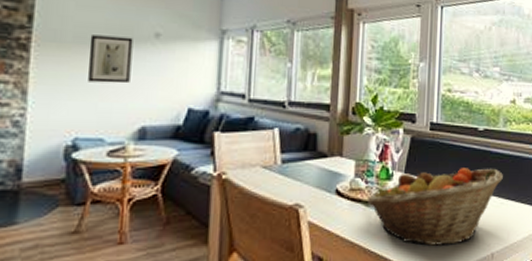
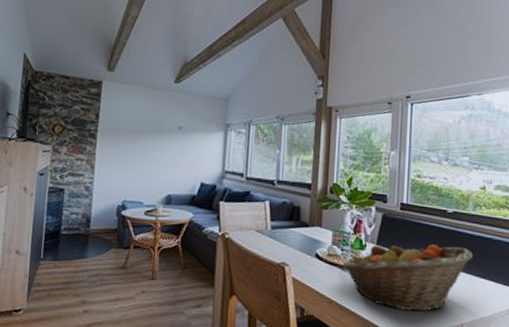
wall art: present [87,35,133,84] -> none [132,127,163,163]

